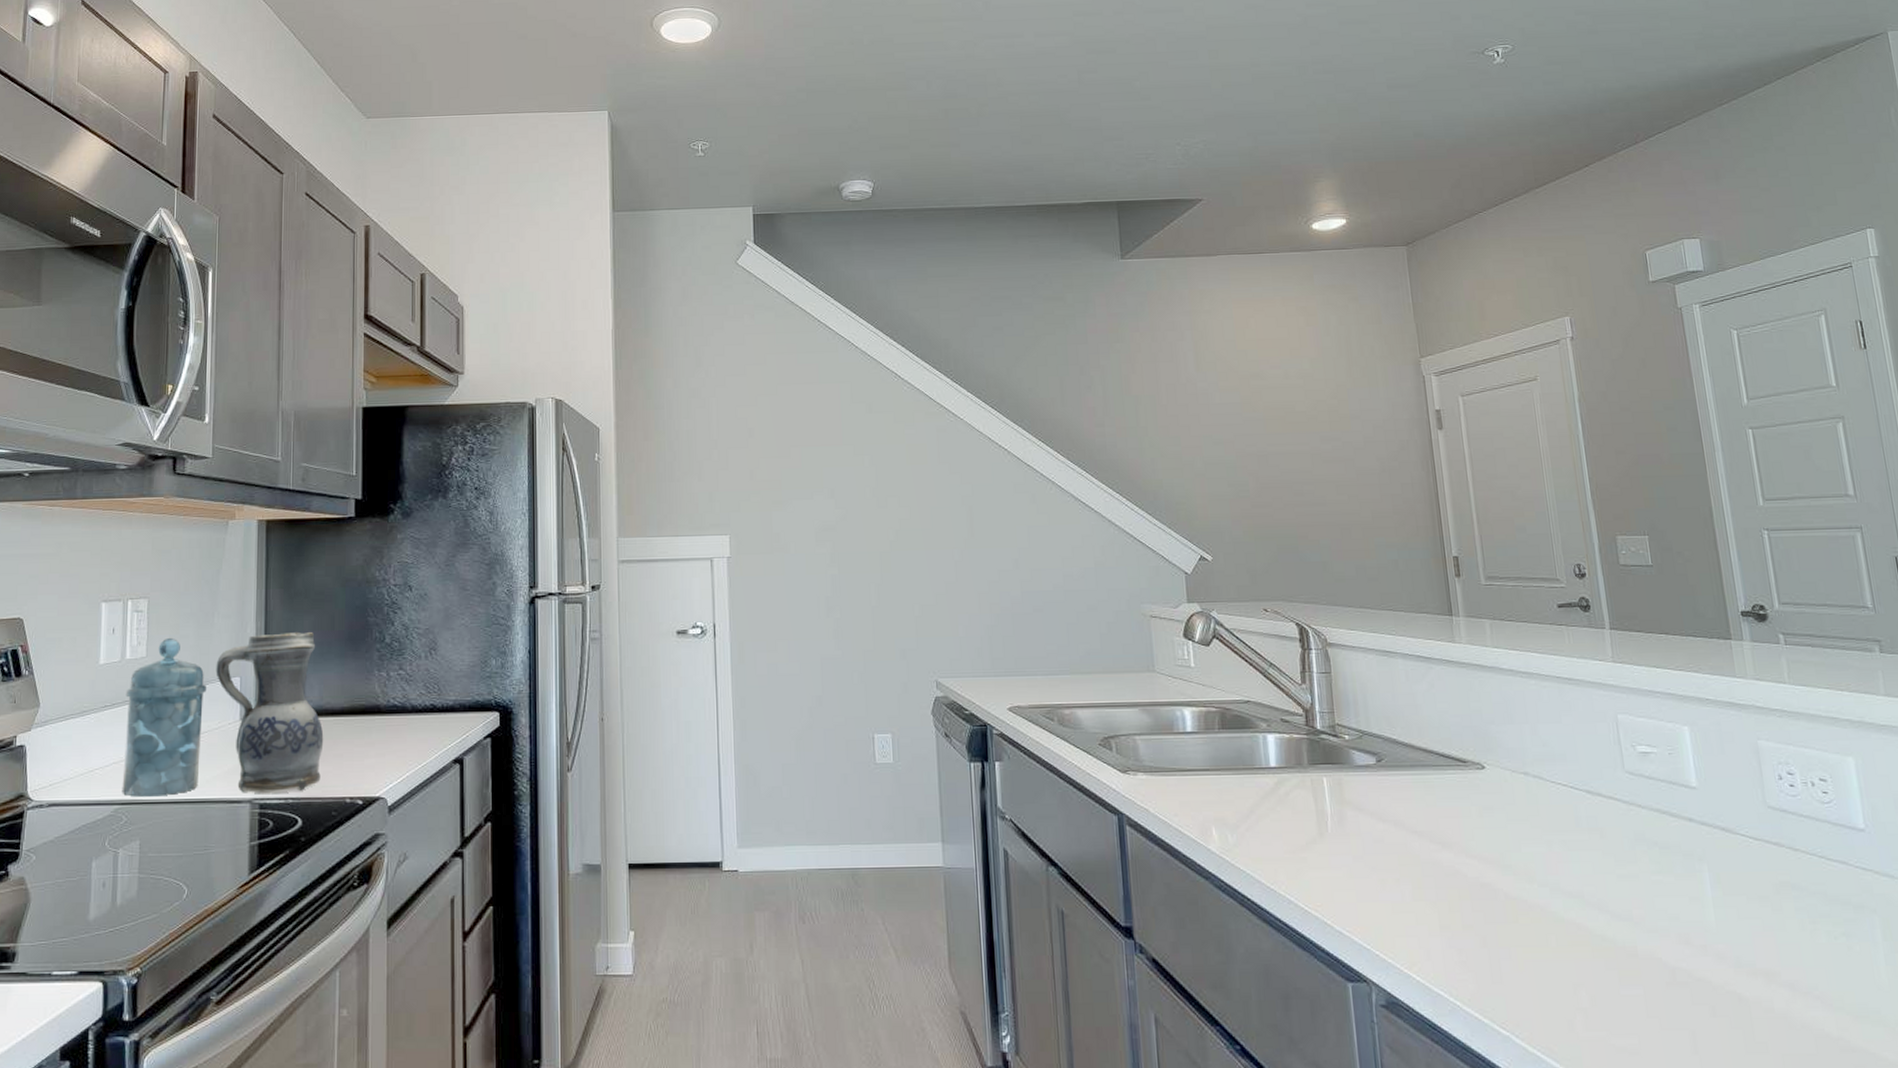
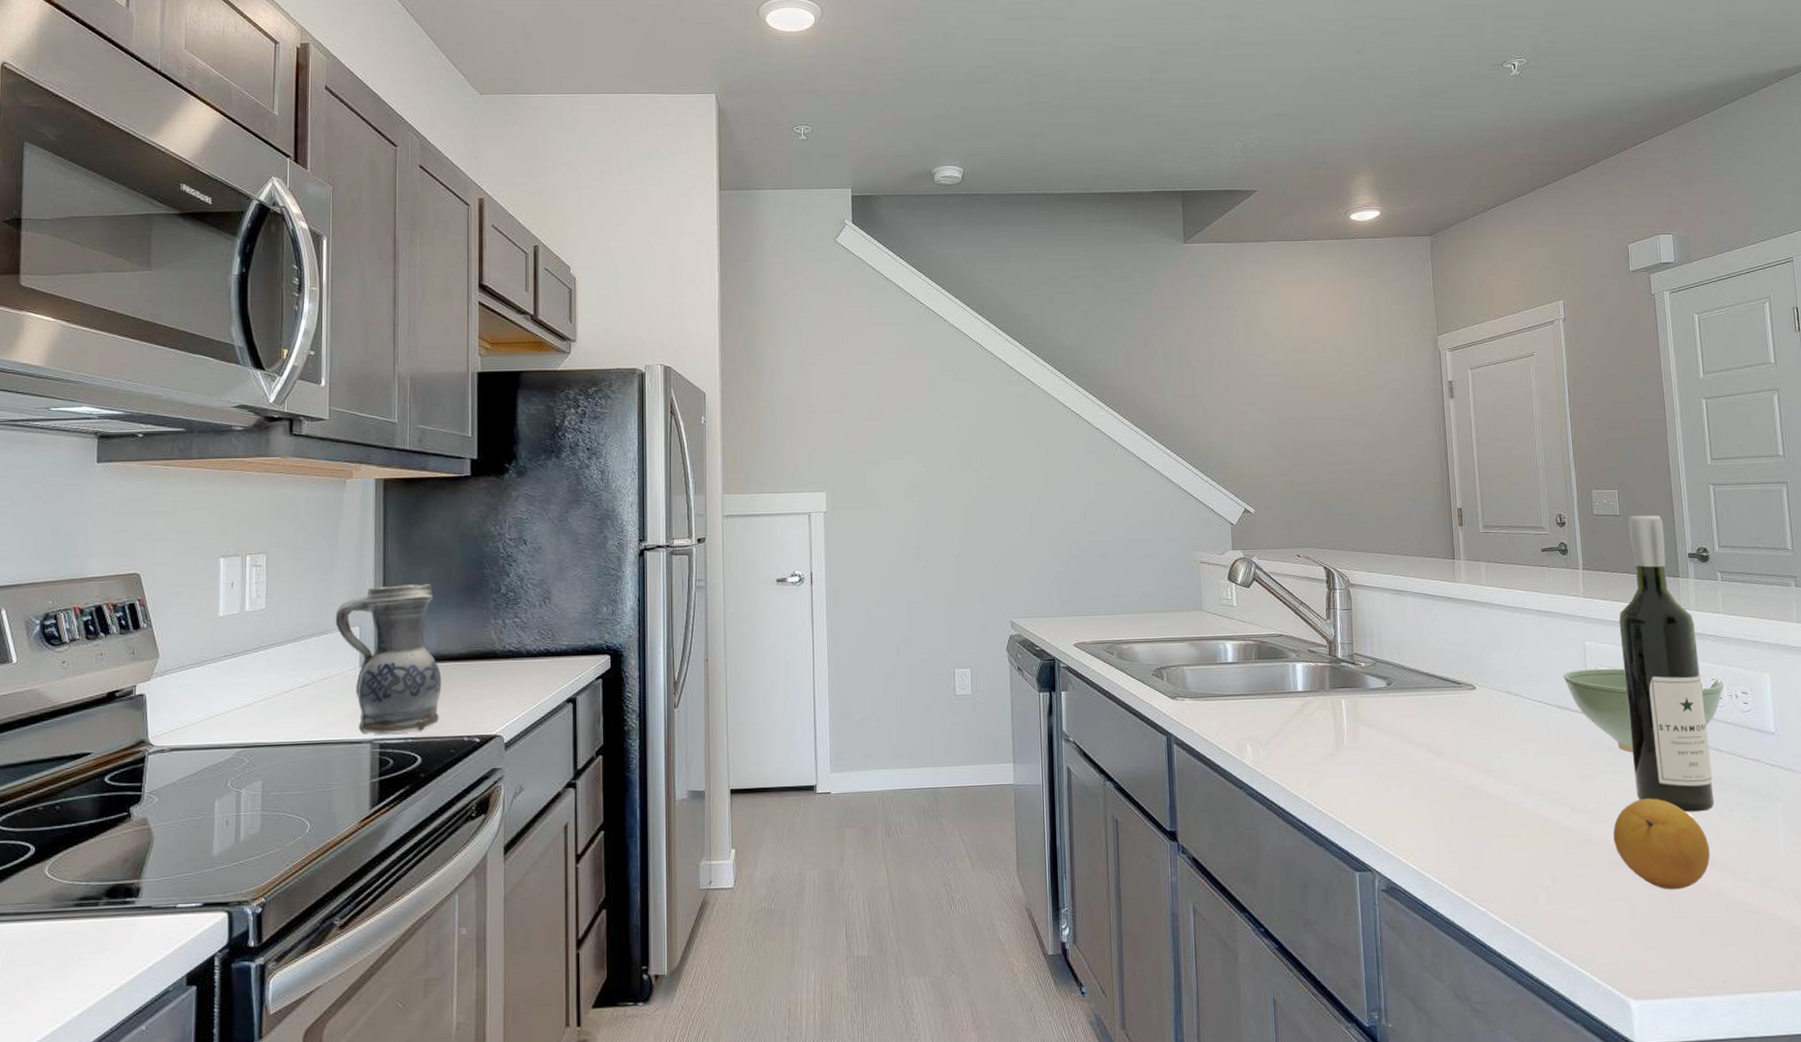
canister: present [122,637,206,797] -> none [243,590,326,740]
bowl: none [1592,747,1796,849] -> present [1563,668,1724,753]
bottle: none [1658,565,1793,924] -> present [1619,515,1715,812]
fruit: none [1664,905,1791,1019] -> present [1613,798,1710,890]

